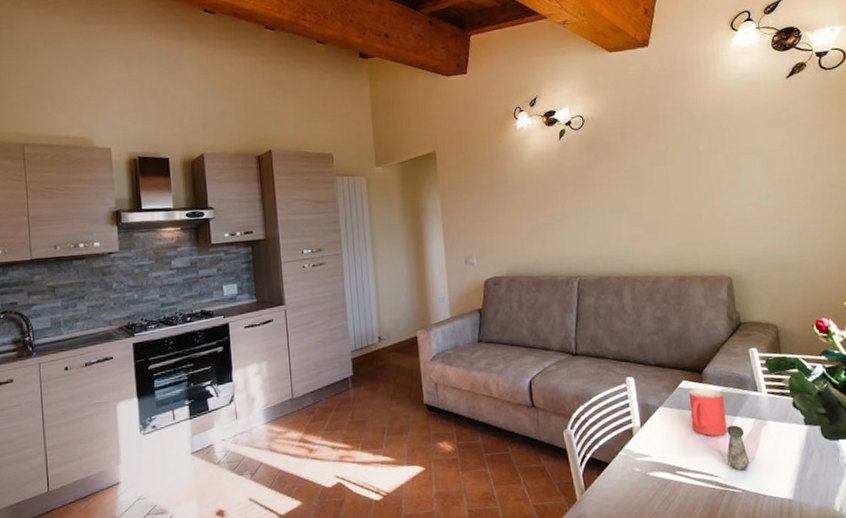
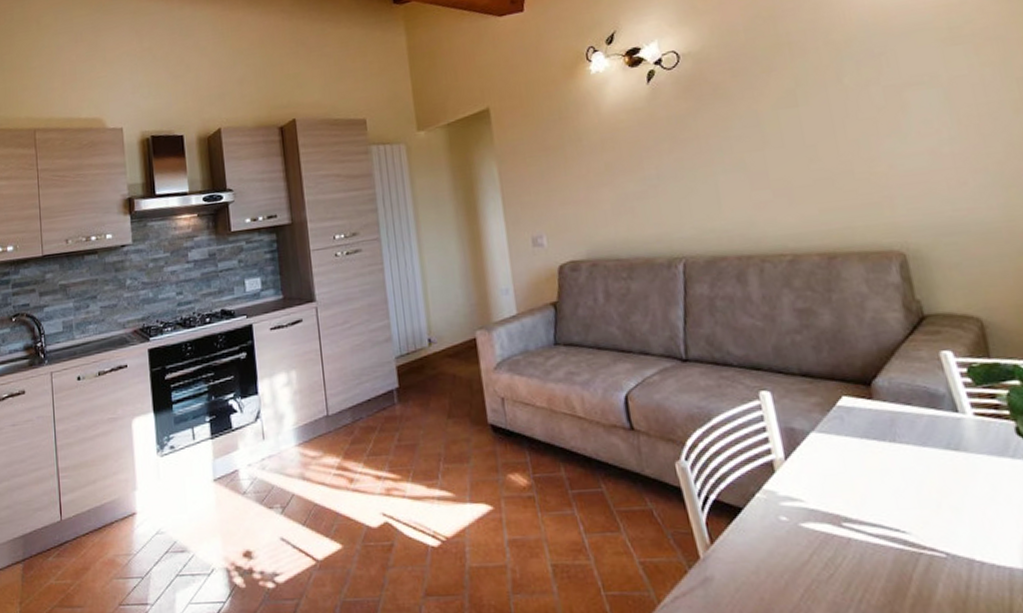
mug: present [688,388,727,436] -> none [852,406,916,475]
salt shaker: present [727,425,750,471] -> none [914,460,955,526]

